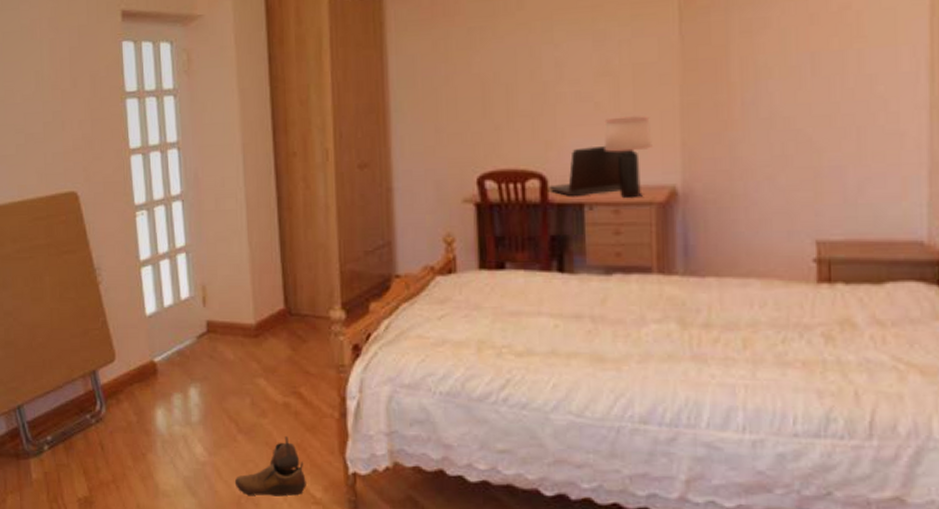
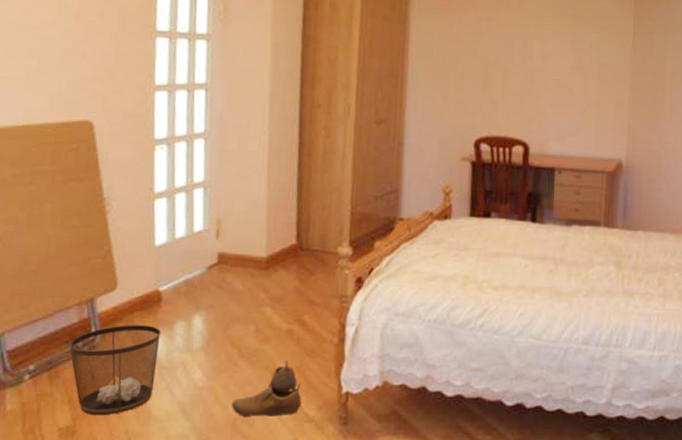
waste bin: none [79,397,160,488] -> present [69,325,161,416]
laptop computer: present [549,145,625,196] -> none [530,123,588,162]
table lamp: present [603,116,653,199] -> none [573,103,608,167]

